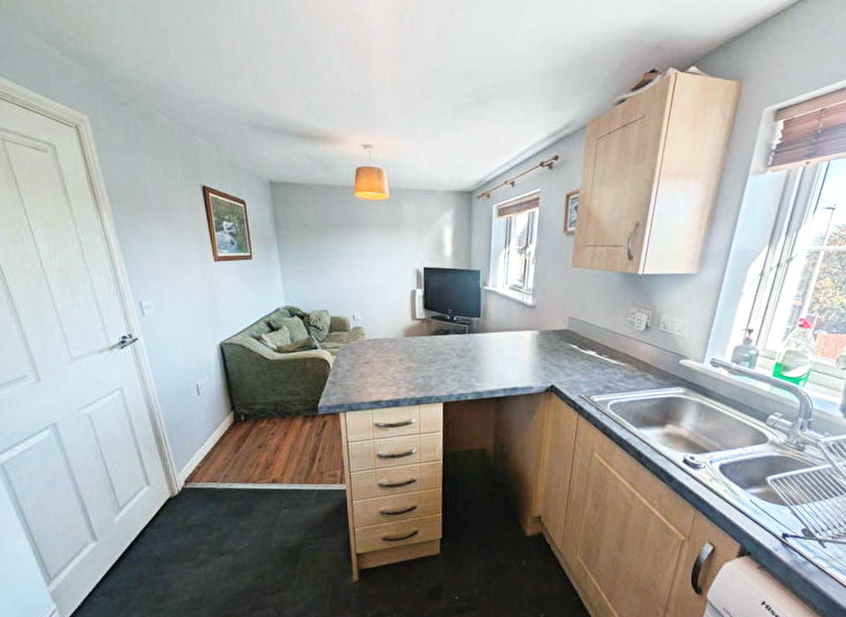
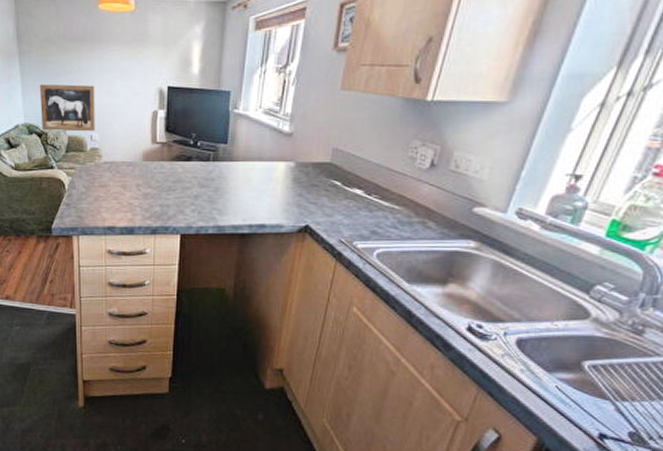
wall art: none [299,267,357,313] -> present [39,84,95,132]

